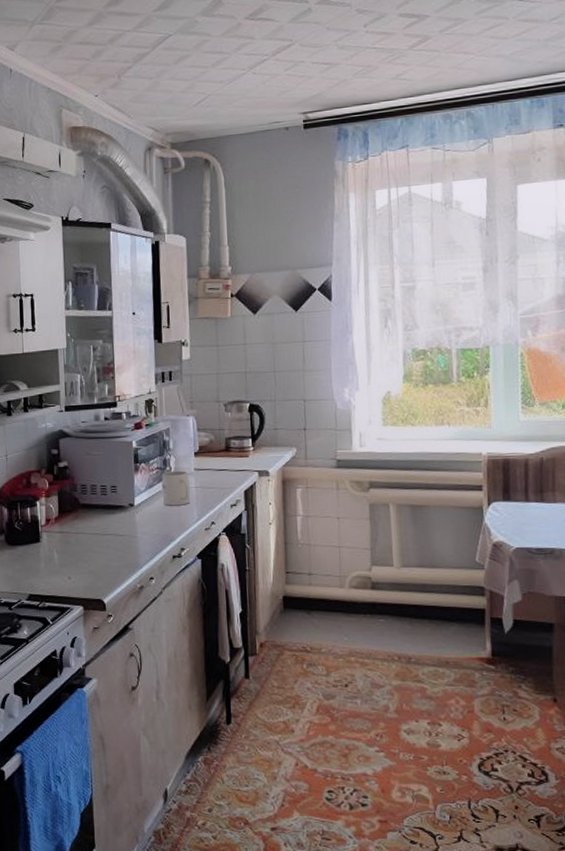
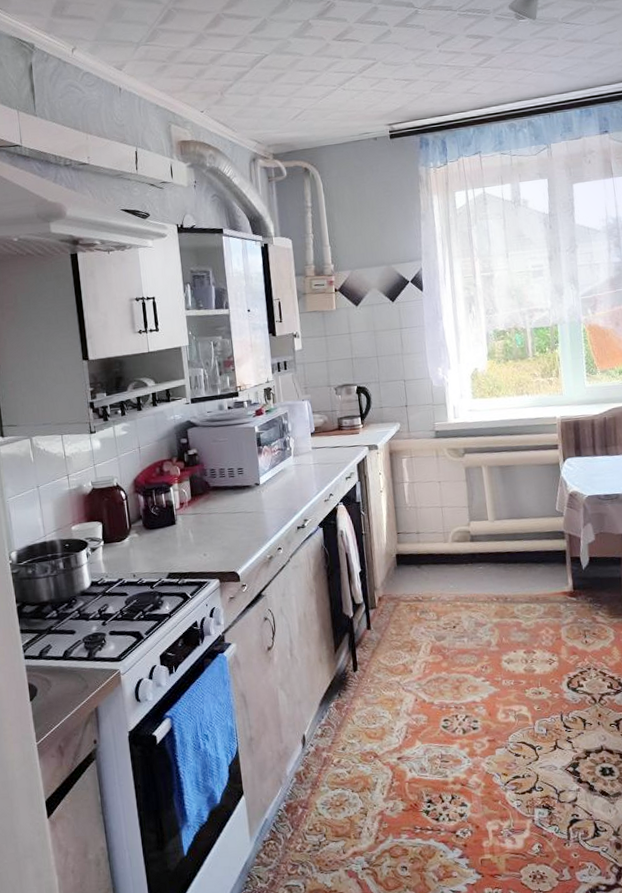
mug: present [161,470,191,506] -> none [282,450,310,483]

